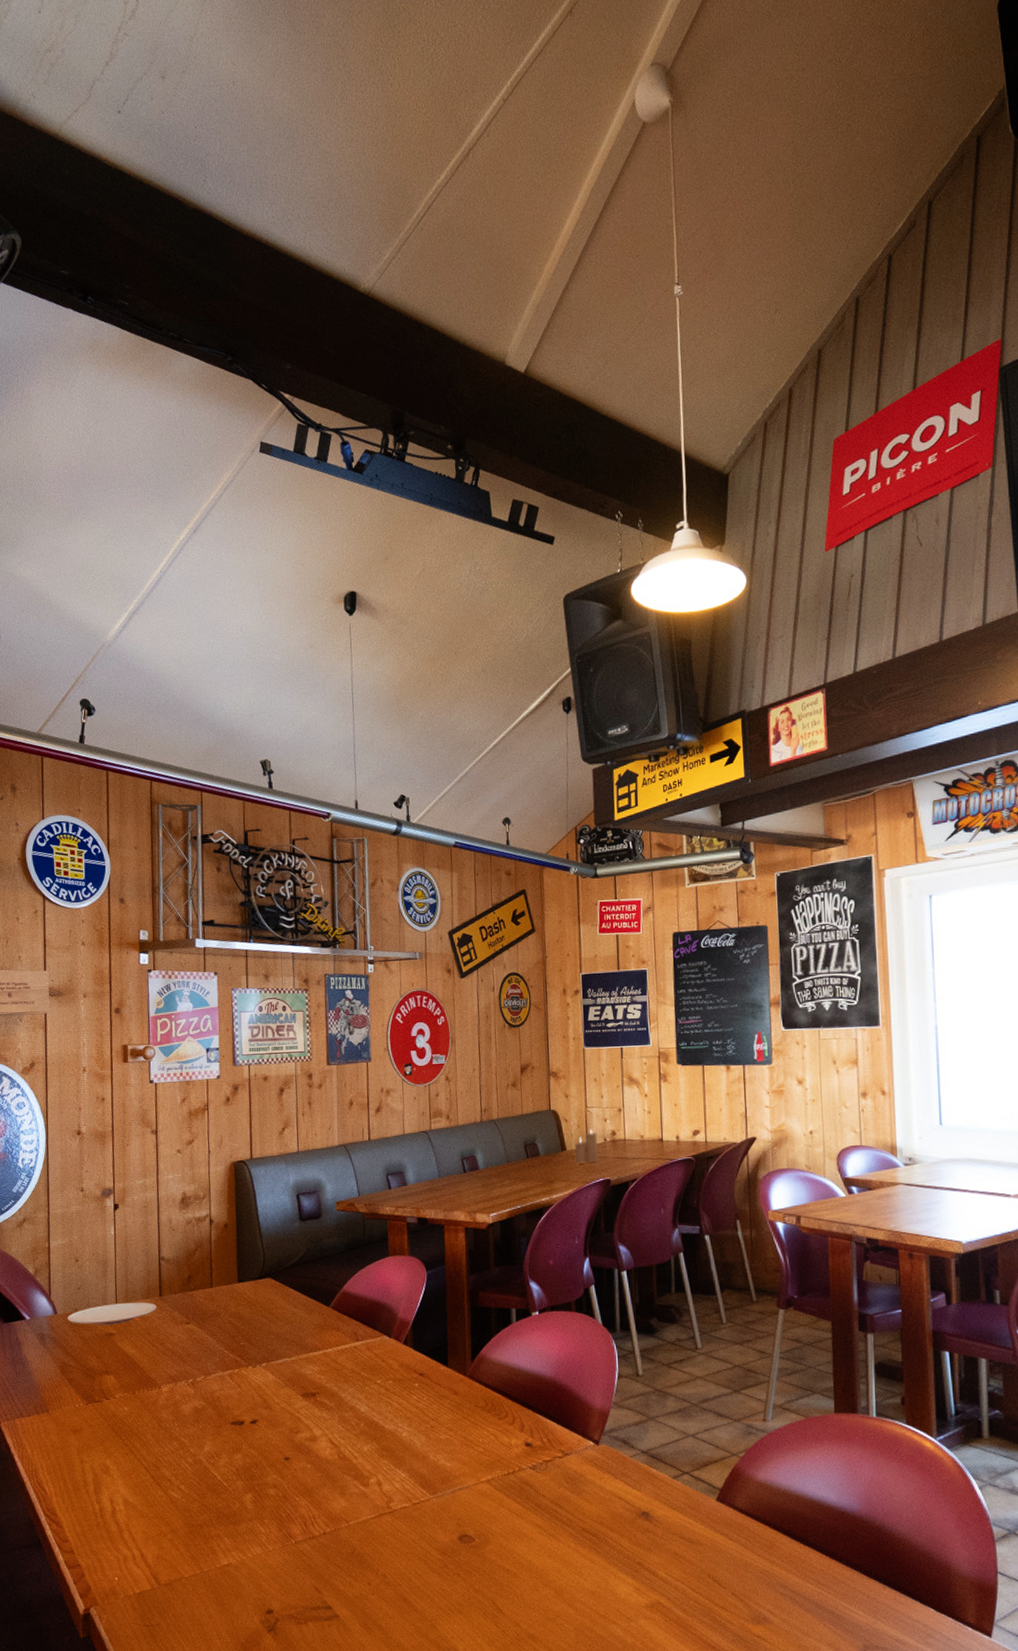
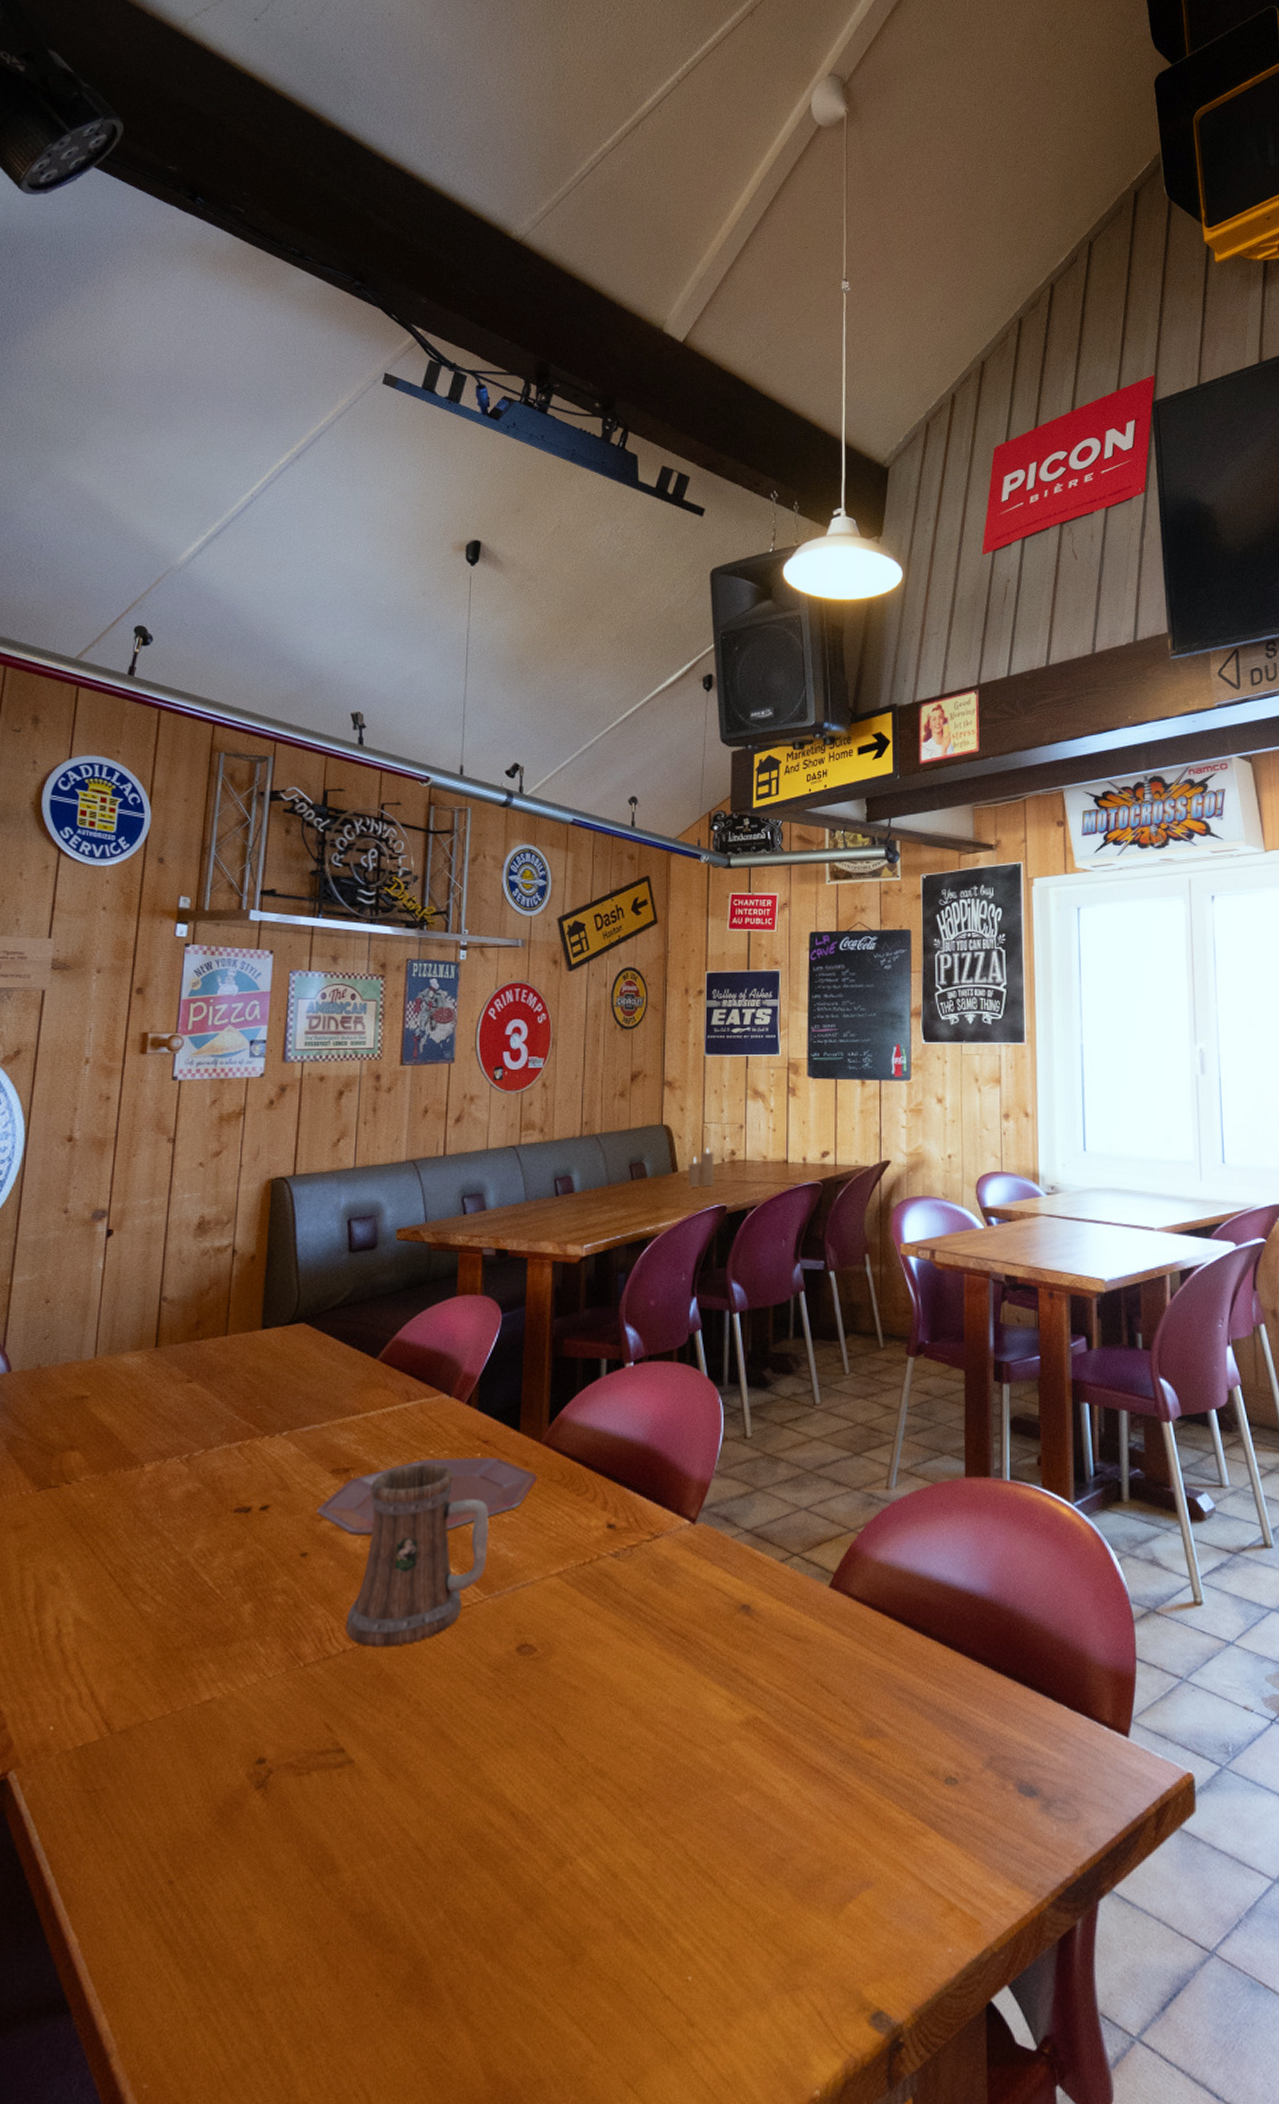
plate: present [67,1302,157,1326] -> none [24,1355,150,1387]
plate: none [294,1386,465,1446] -> present [317,1457,537,1537]
beer mug: none [324,1390,430,1532] -> present [346,1463,489,1648]

